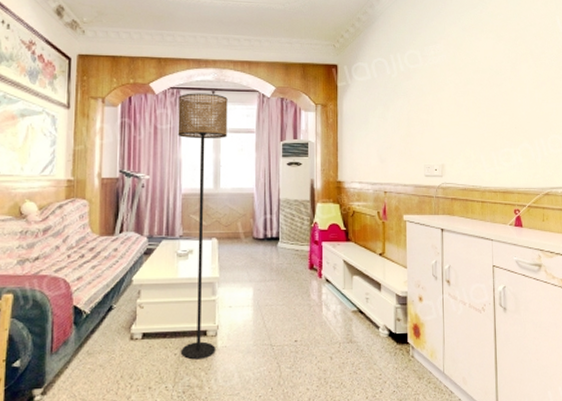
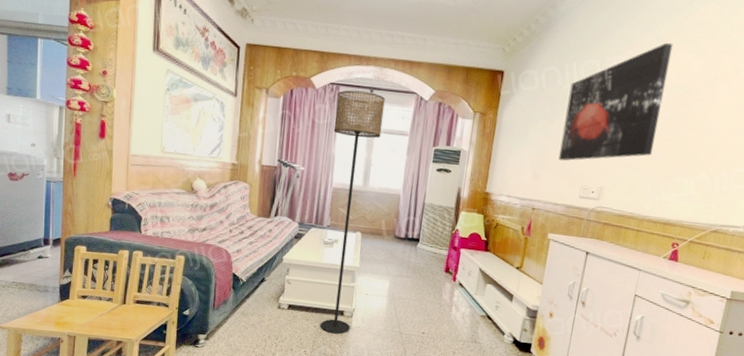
wall art: none [398,32,480,143] -> present [558,42,673,161]

